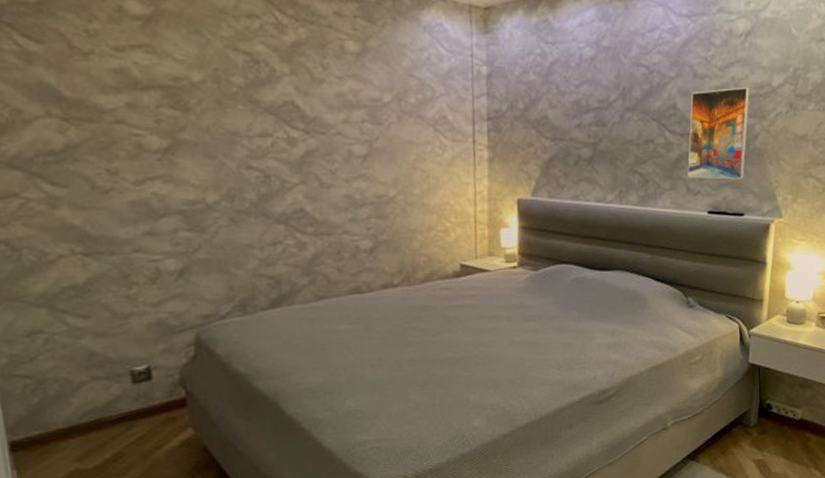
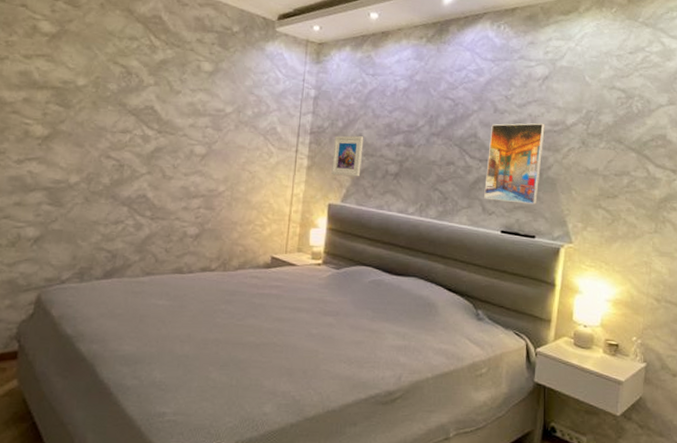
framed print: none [516,118,550,166] -> present [331,135,364,177]

